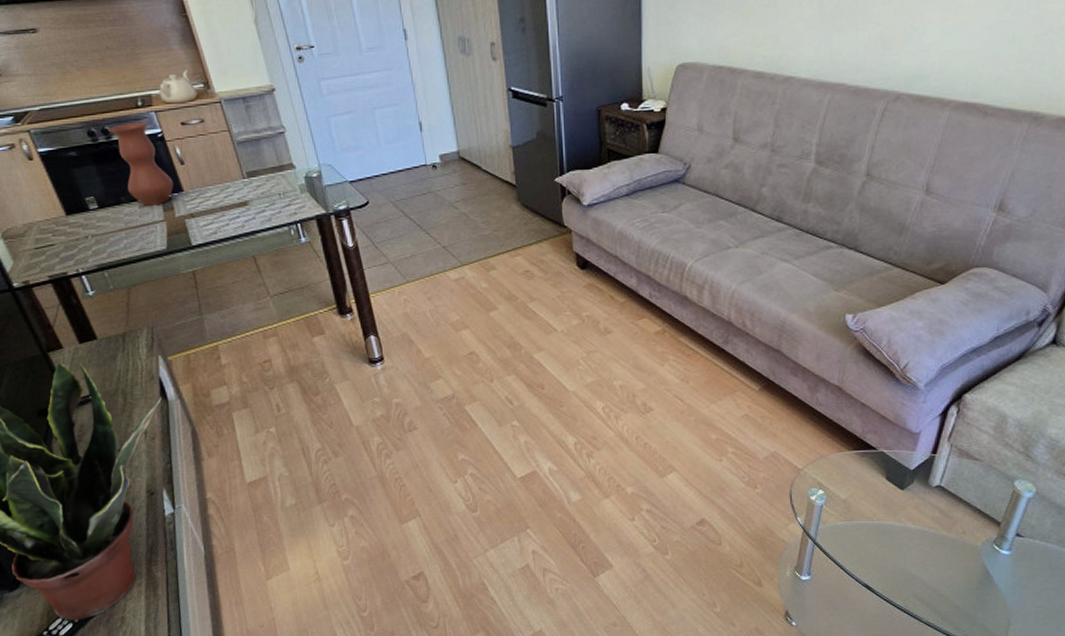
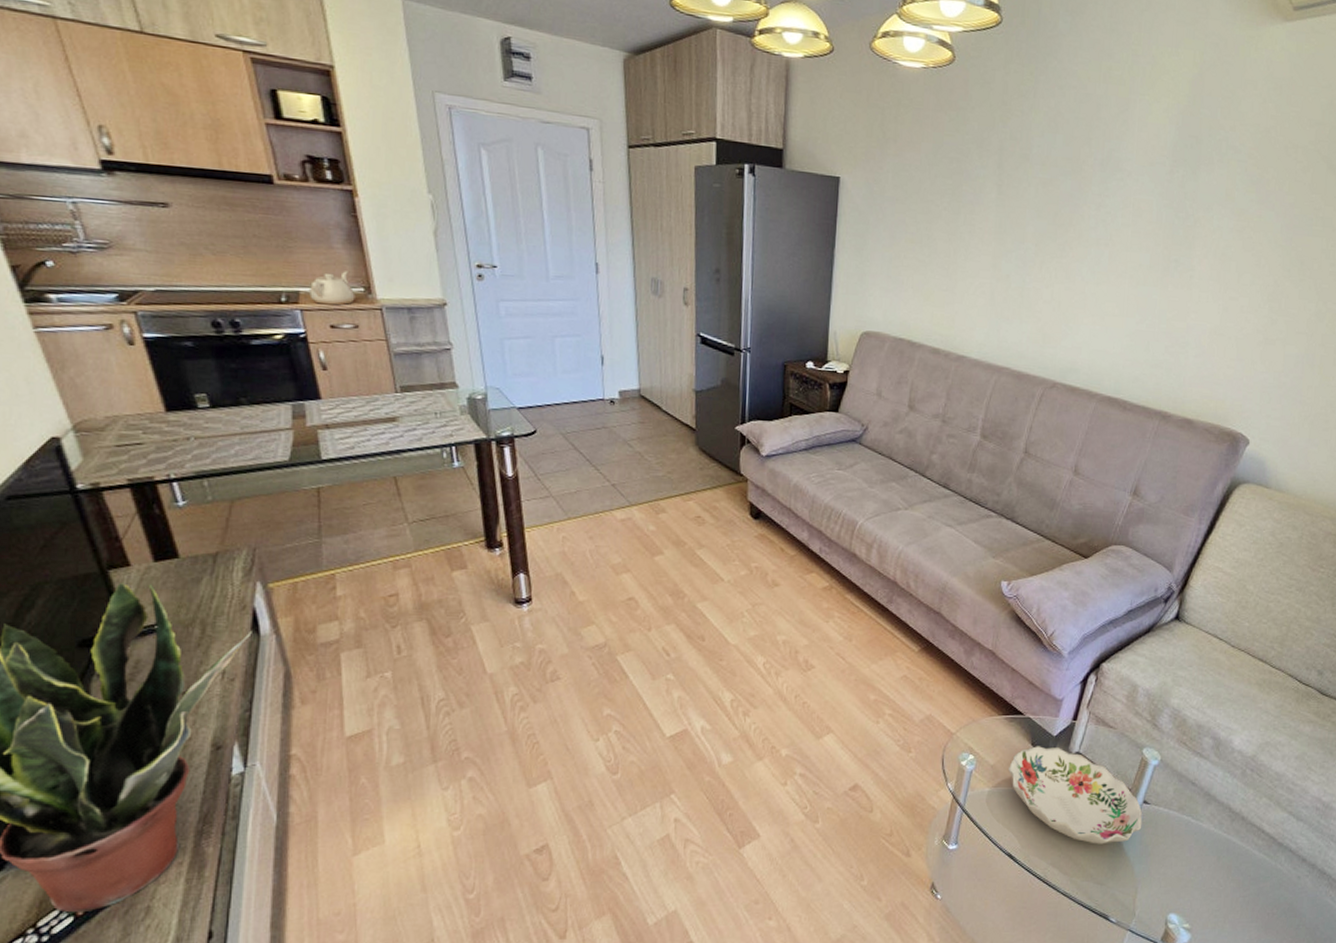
vase: present [108,121,174,207] -> none [238,317,310,412]
decorative bowl: none [862,480,1016,577] -> present [1008,746,1143,844]

